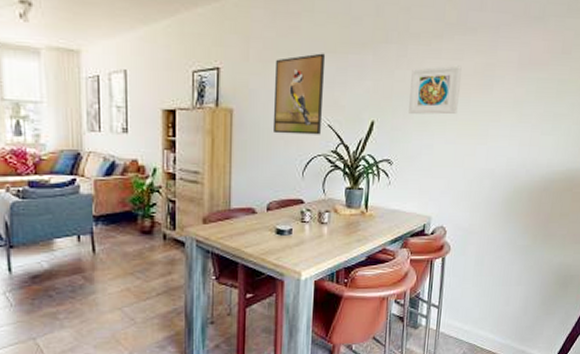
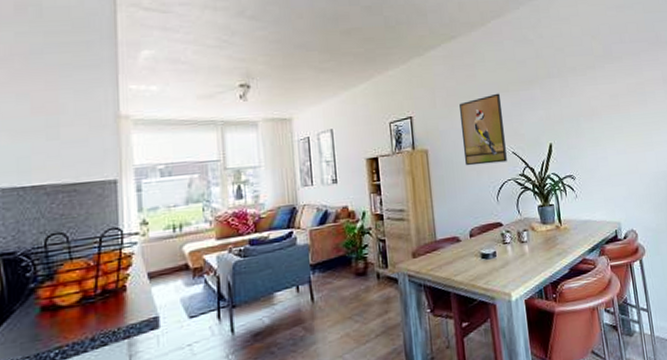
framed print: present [409,65,462,115] -> none [575,88,622,133]

